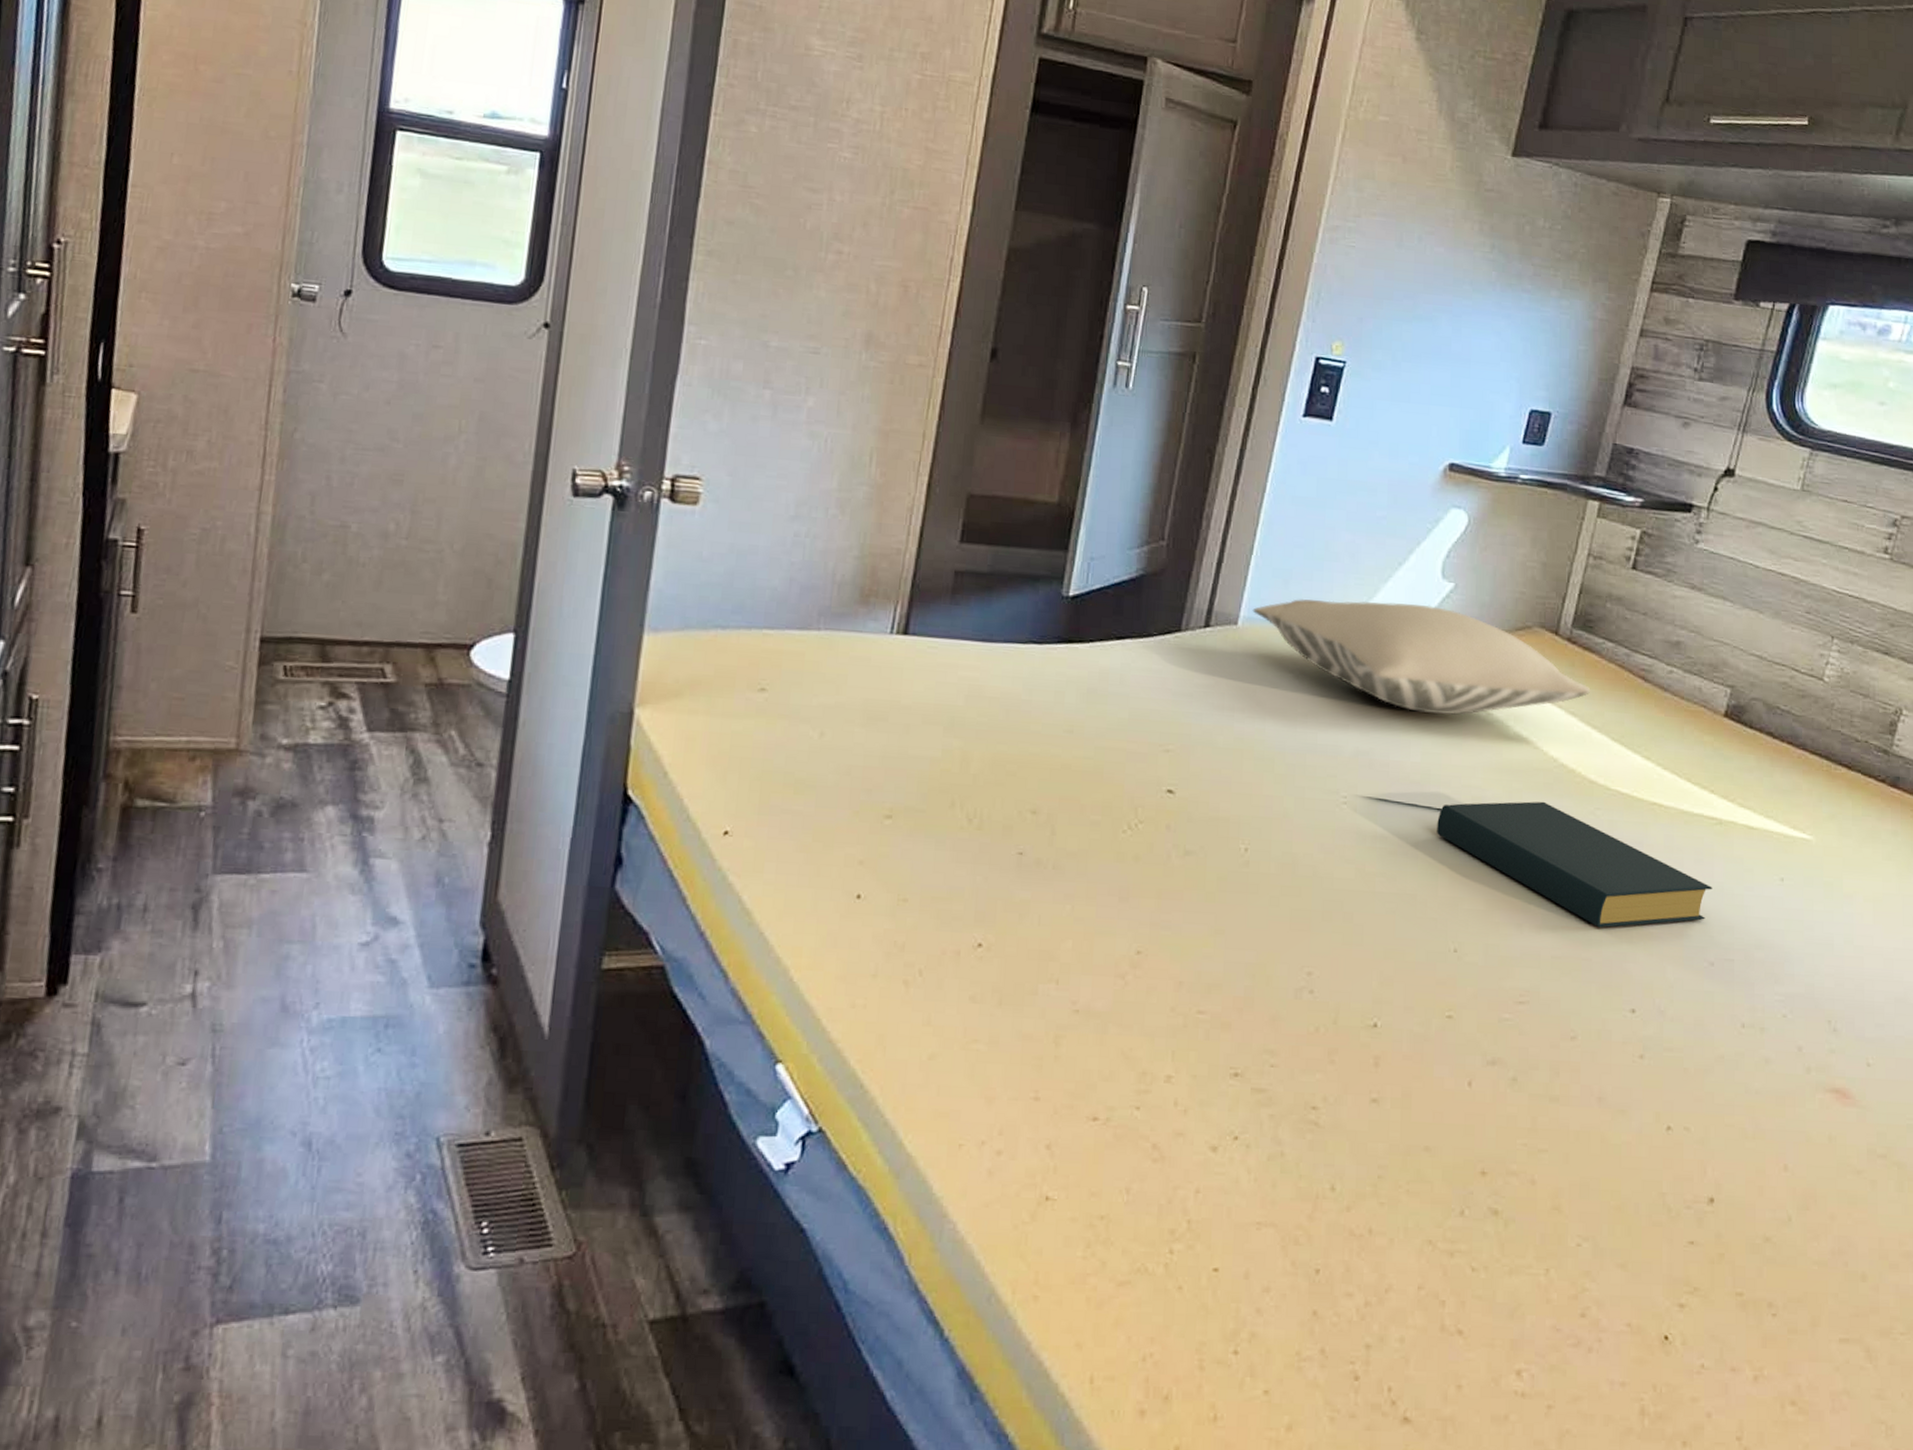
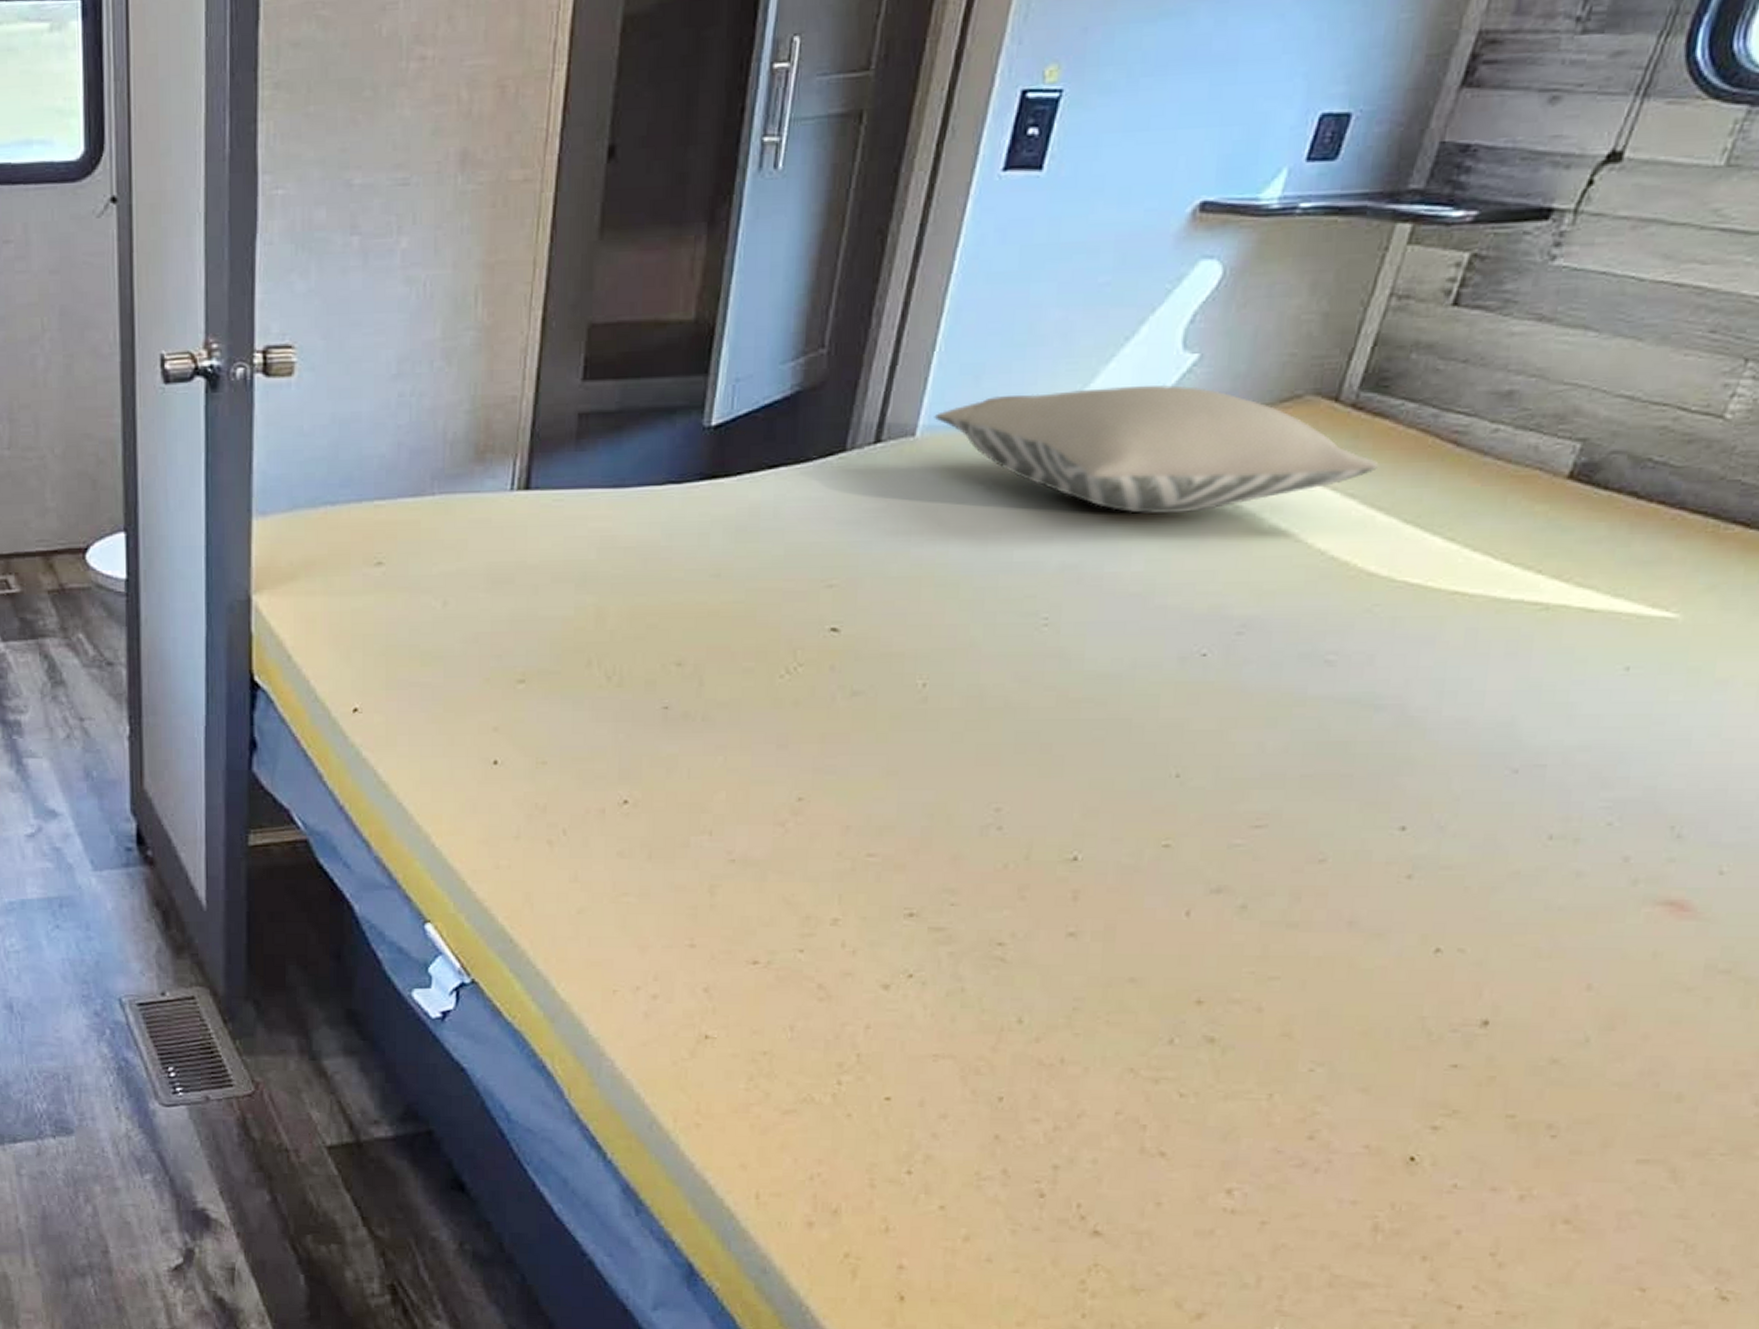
hardback book: present [1437,801,1713,928] -> none [1161,602,1527,741]

